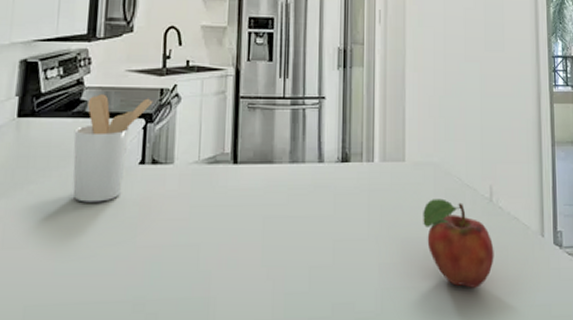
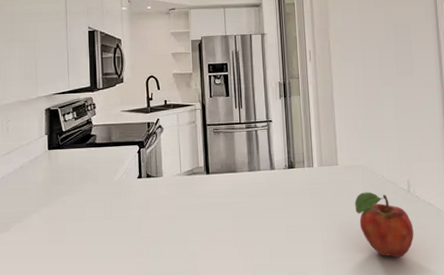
utensil holder: present [72,94,153,203] -> none [89,129,143,208]

